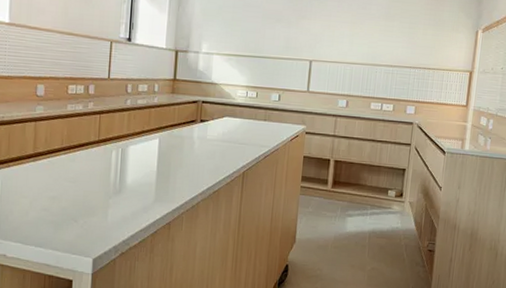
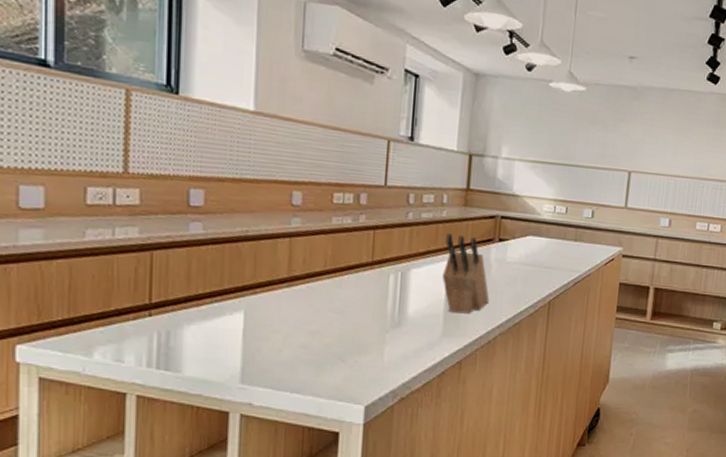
knife block: none [154,115,193,183] -> present [441,232,490,314]

